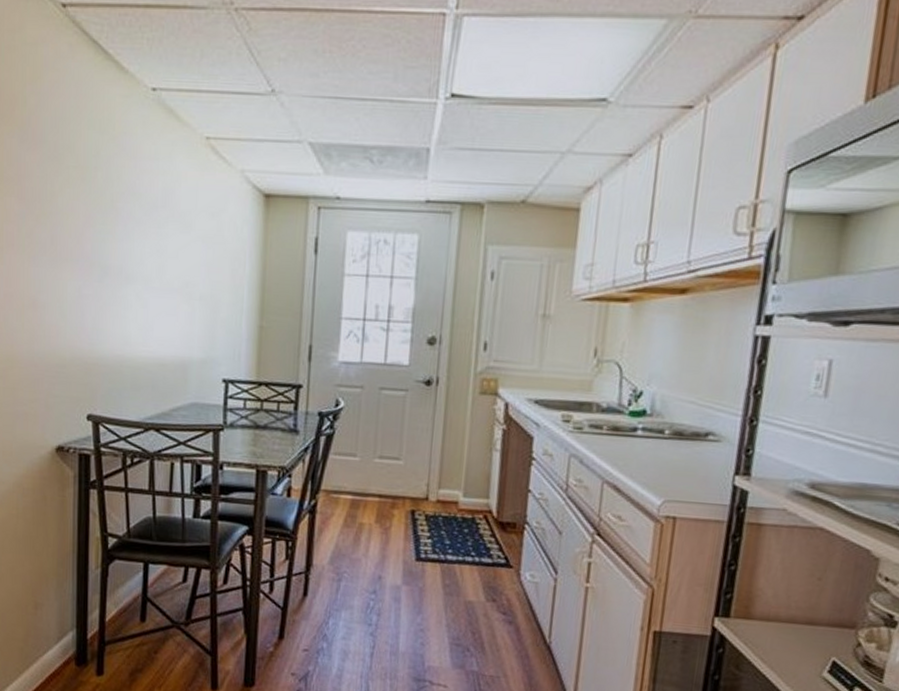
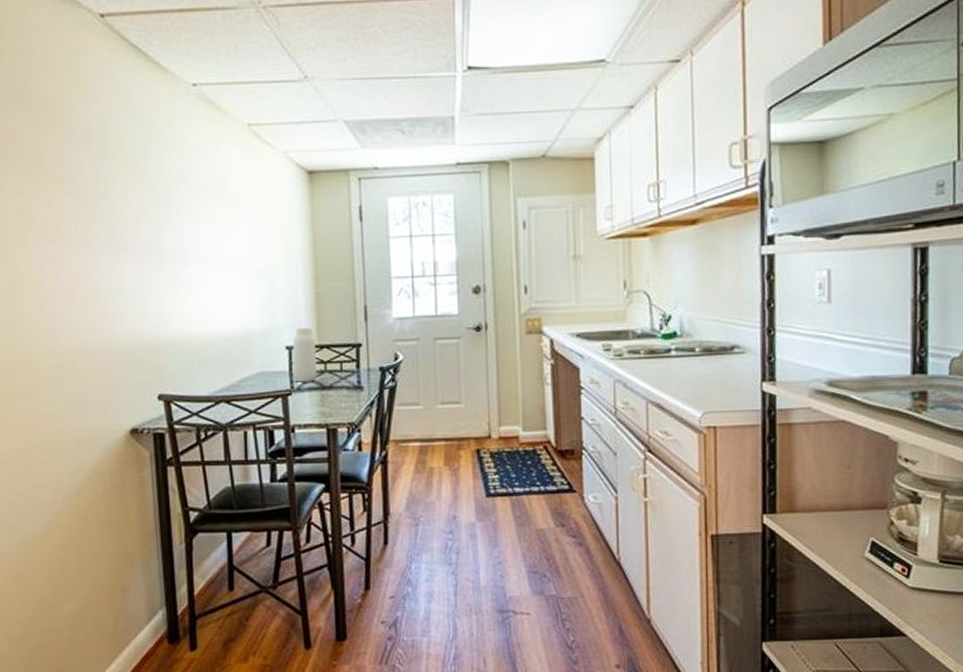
vase: none [226,360,254,419] -> present [291,327,318,382]

